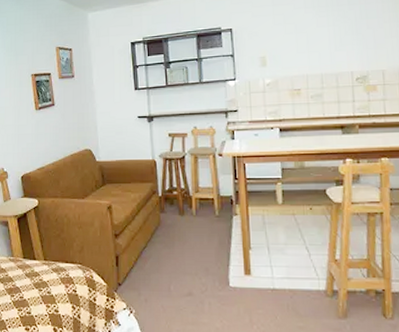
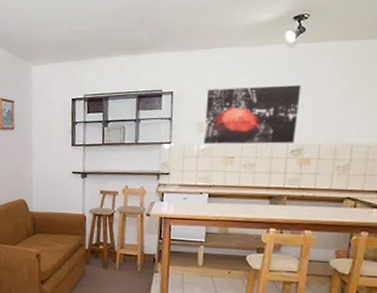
wall art: none [265,14,359,78] -> present [204,85,301,144]

